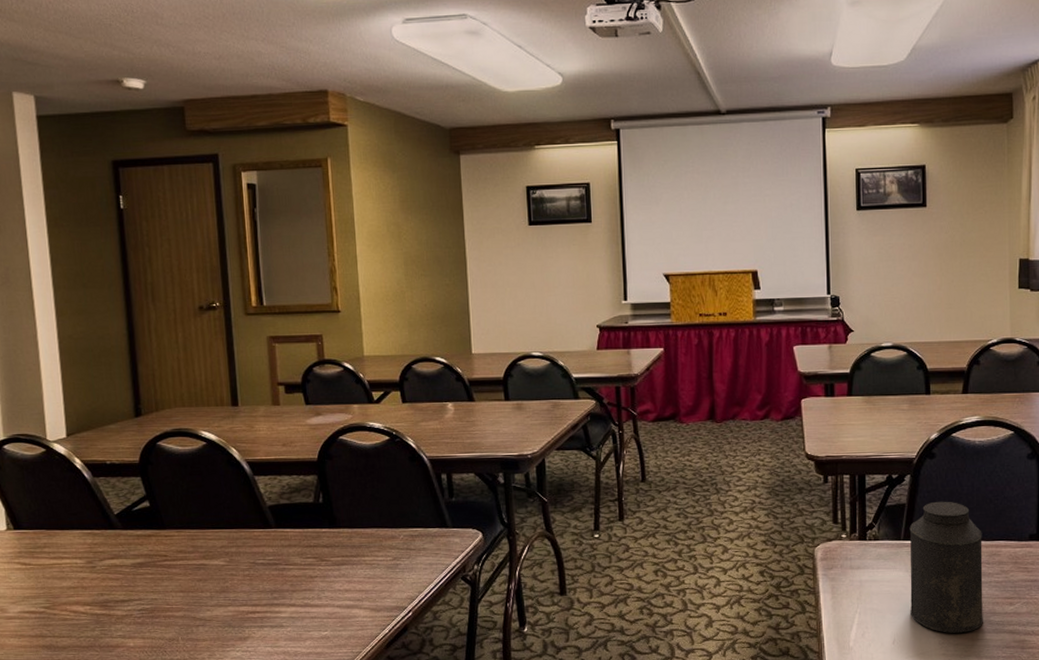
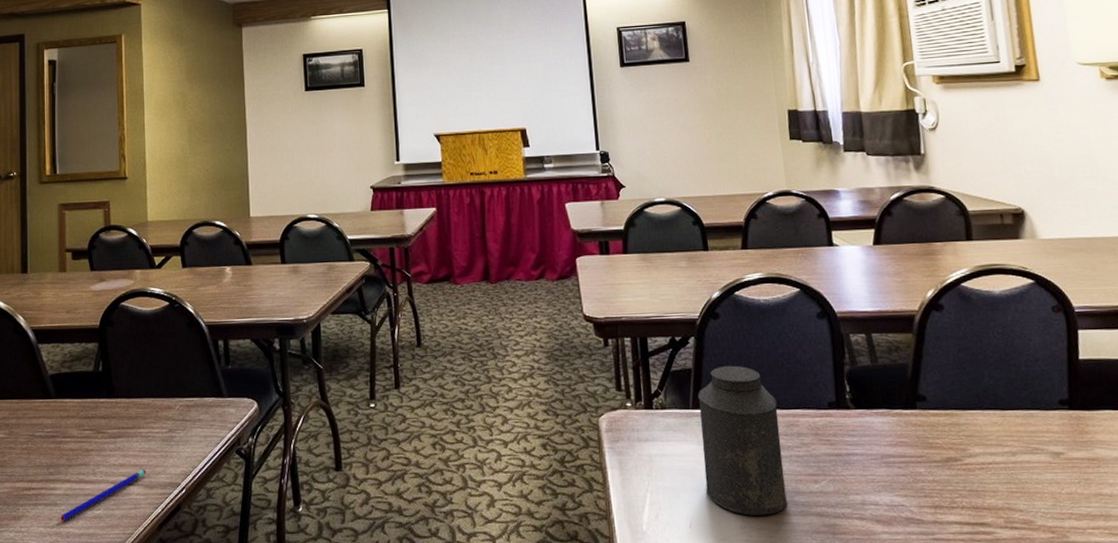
pen: none [287,594,371,642] -> present [60,469,145,521]

